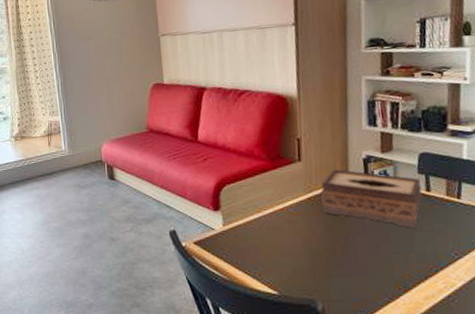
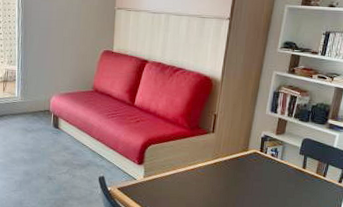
tissue box: present [320,169,422,228] -> none [223,142,301,195]

